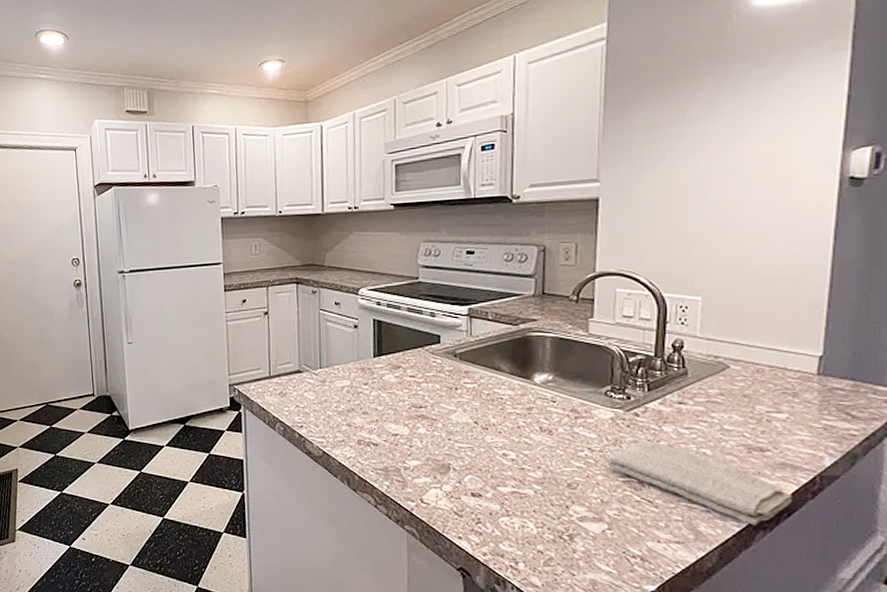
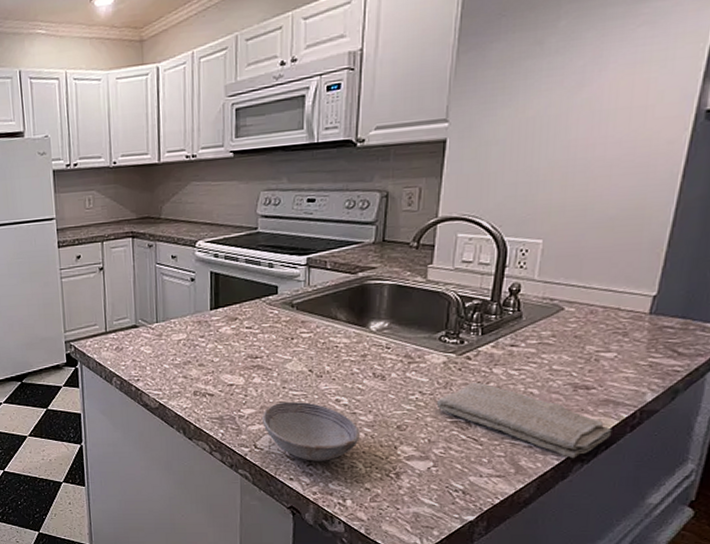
bowl: none [428,454,529,519] -> present [262,401,360,461]

